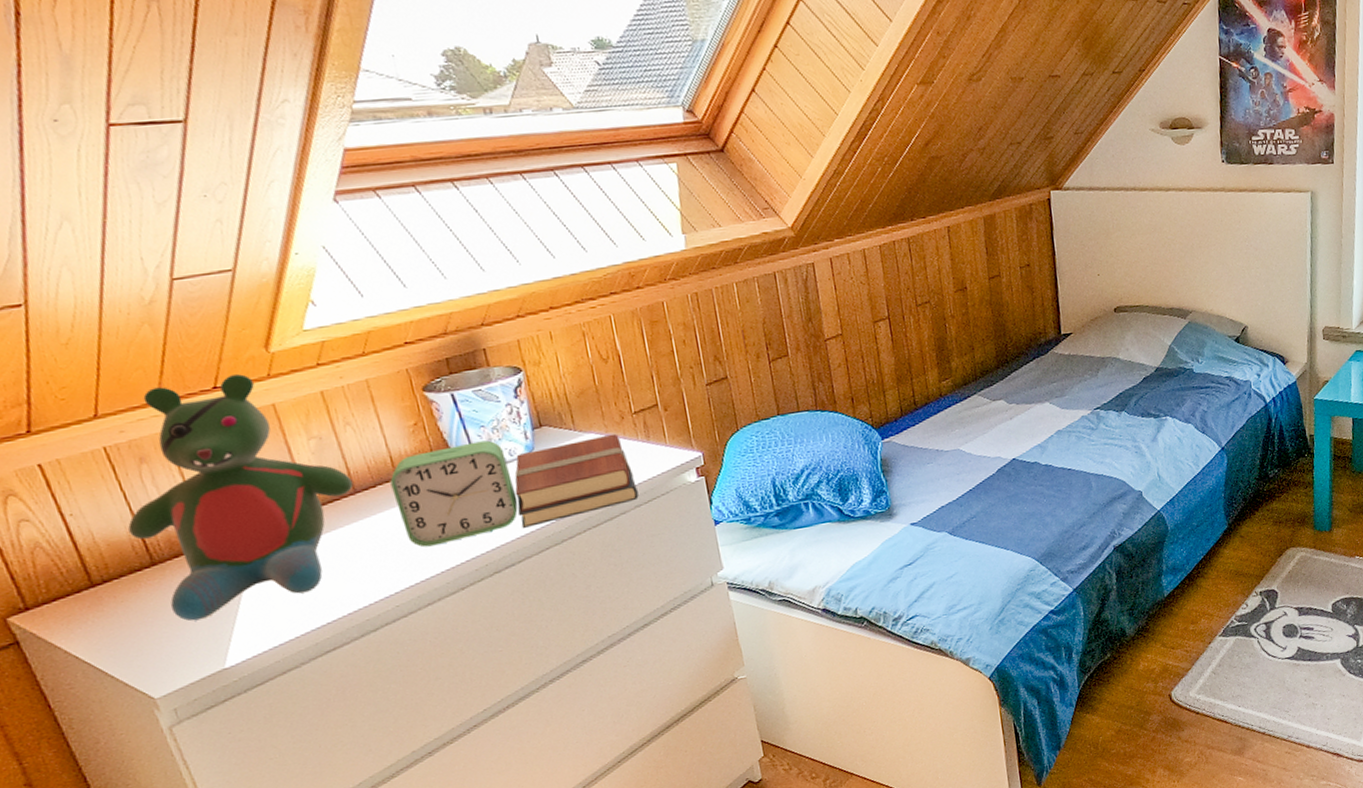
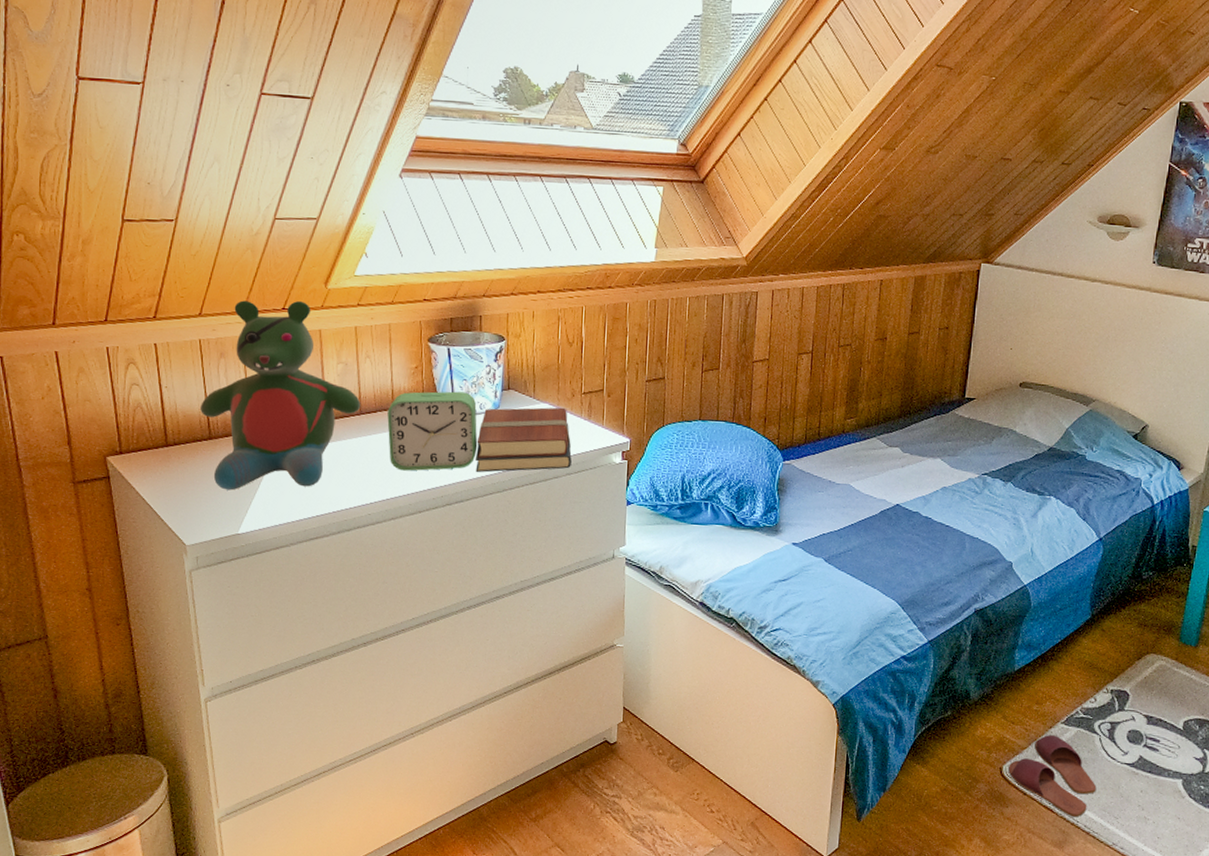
slippers: none [1177,649,1264,723] -> present [1008,734,1097,818]

